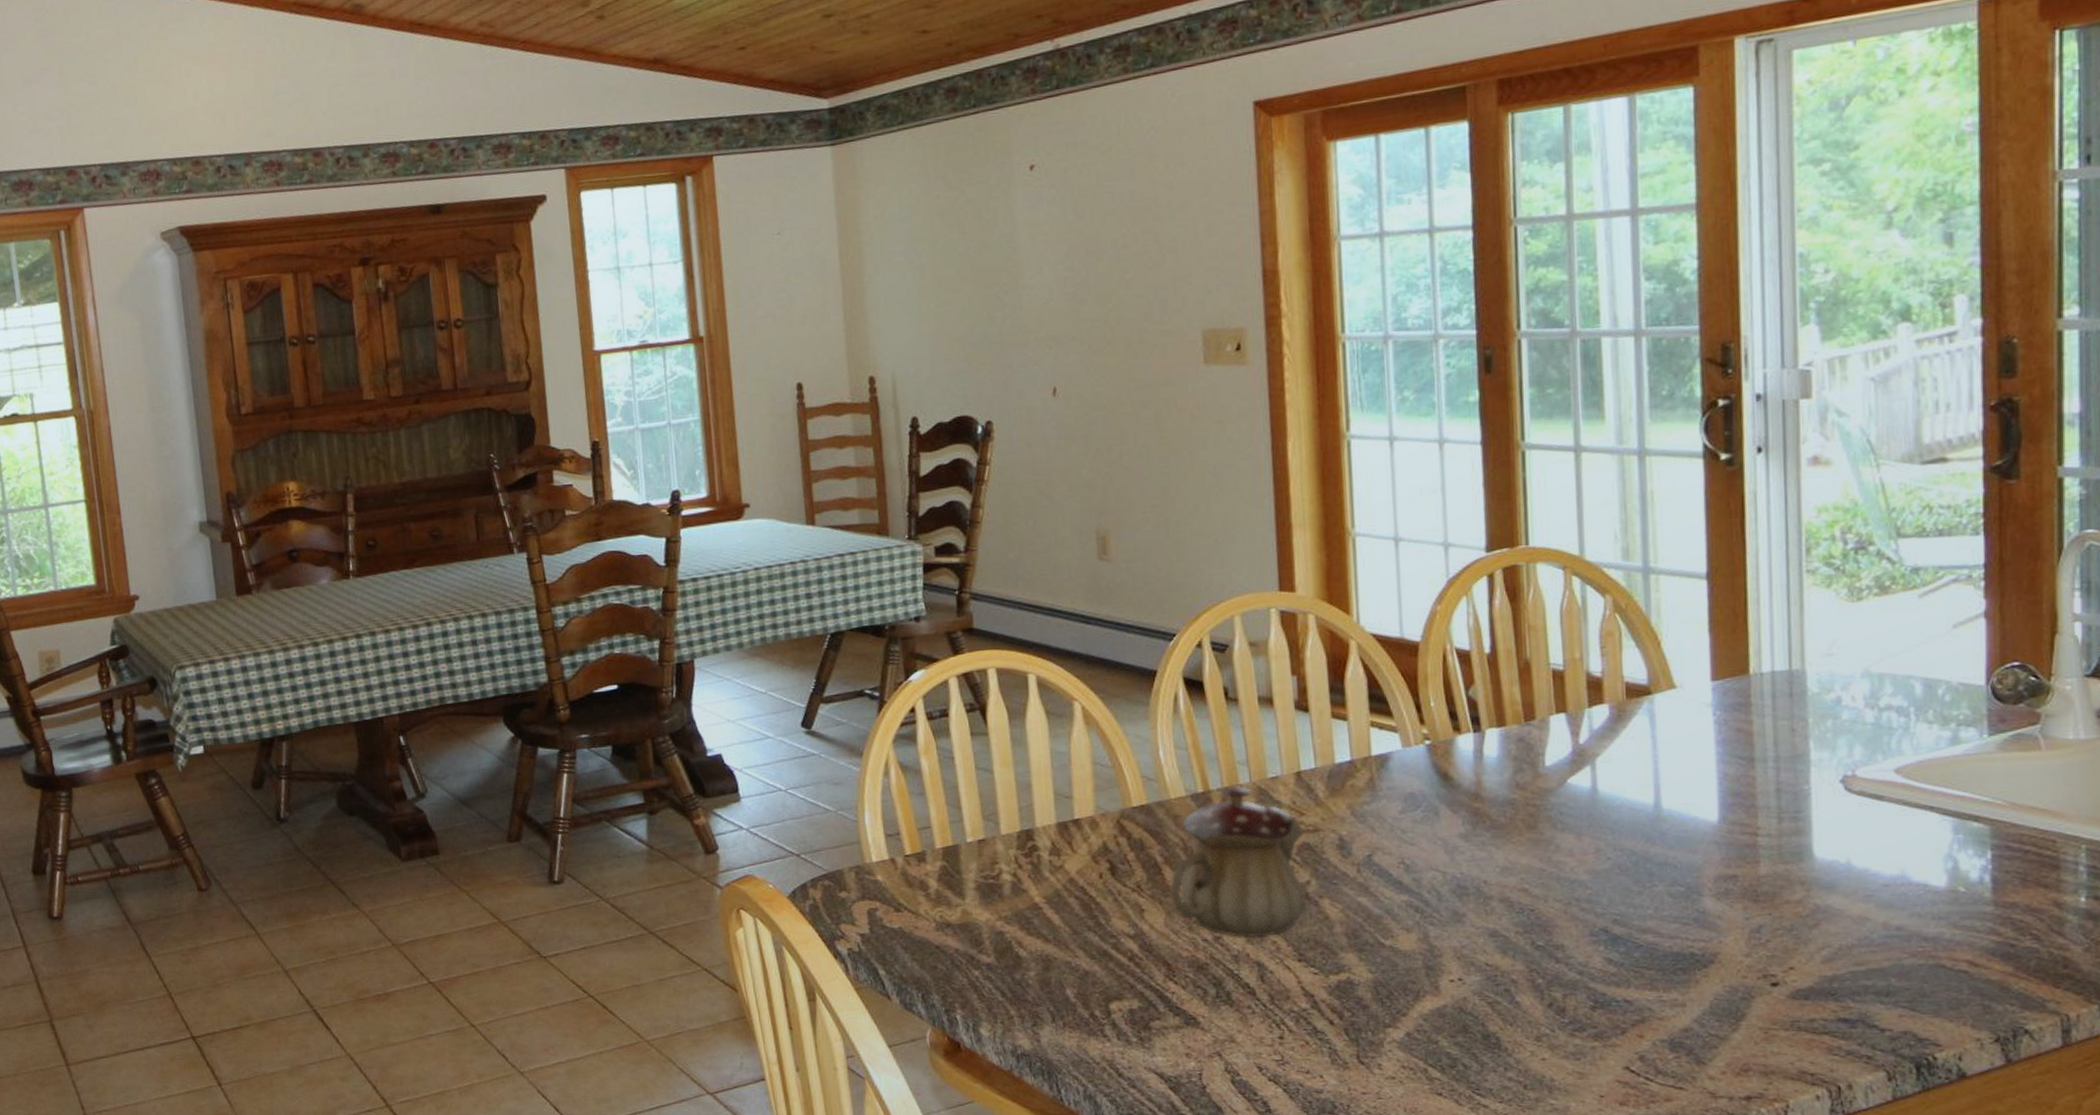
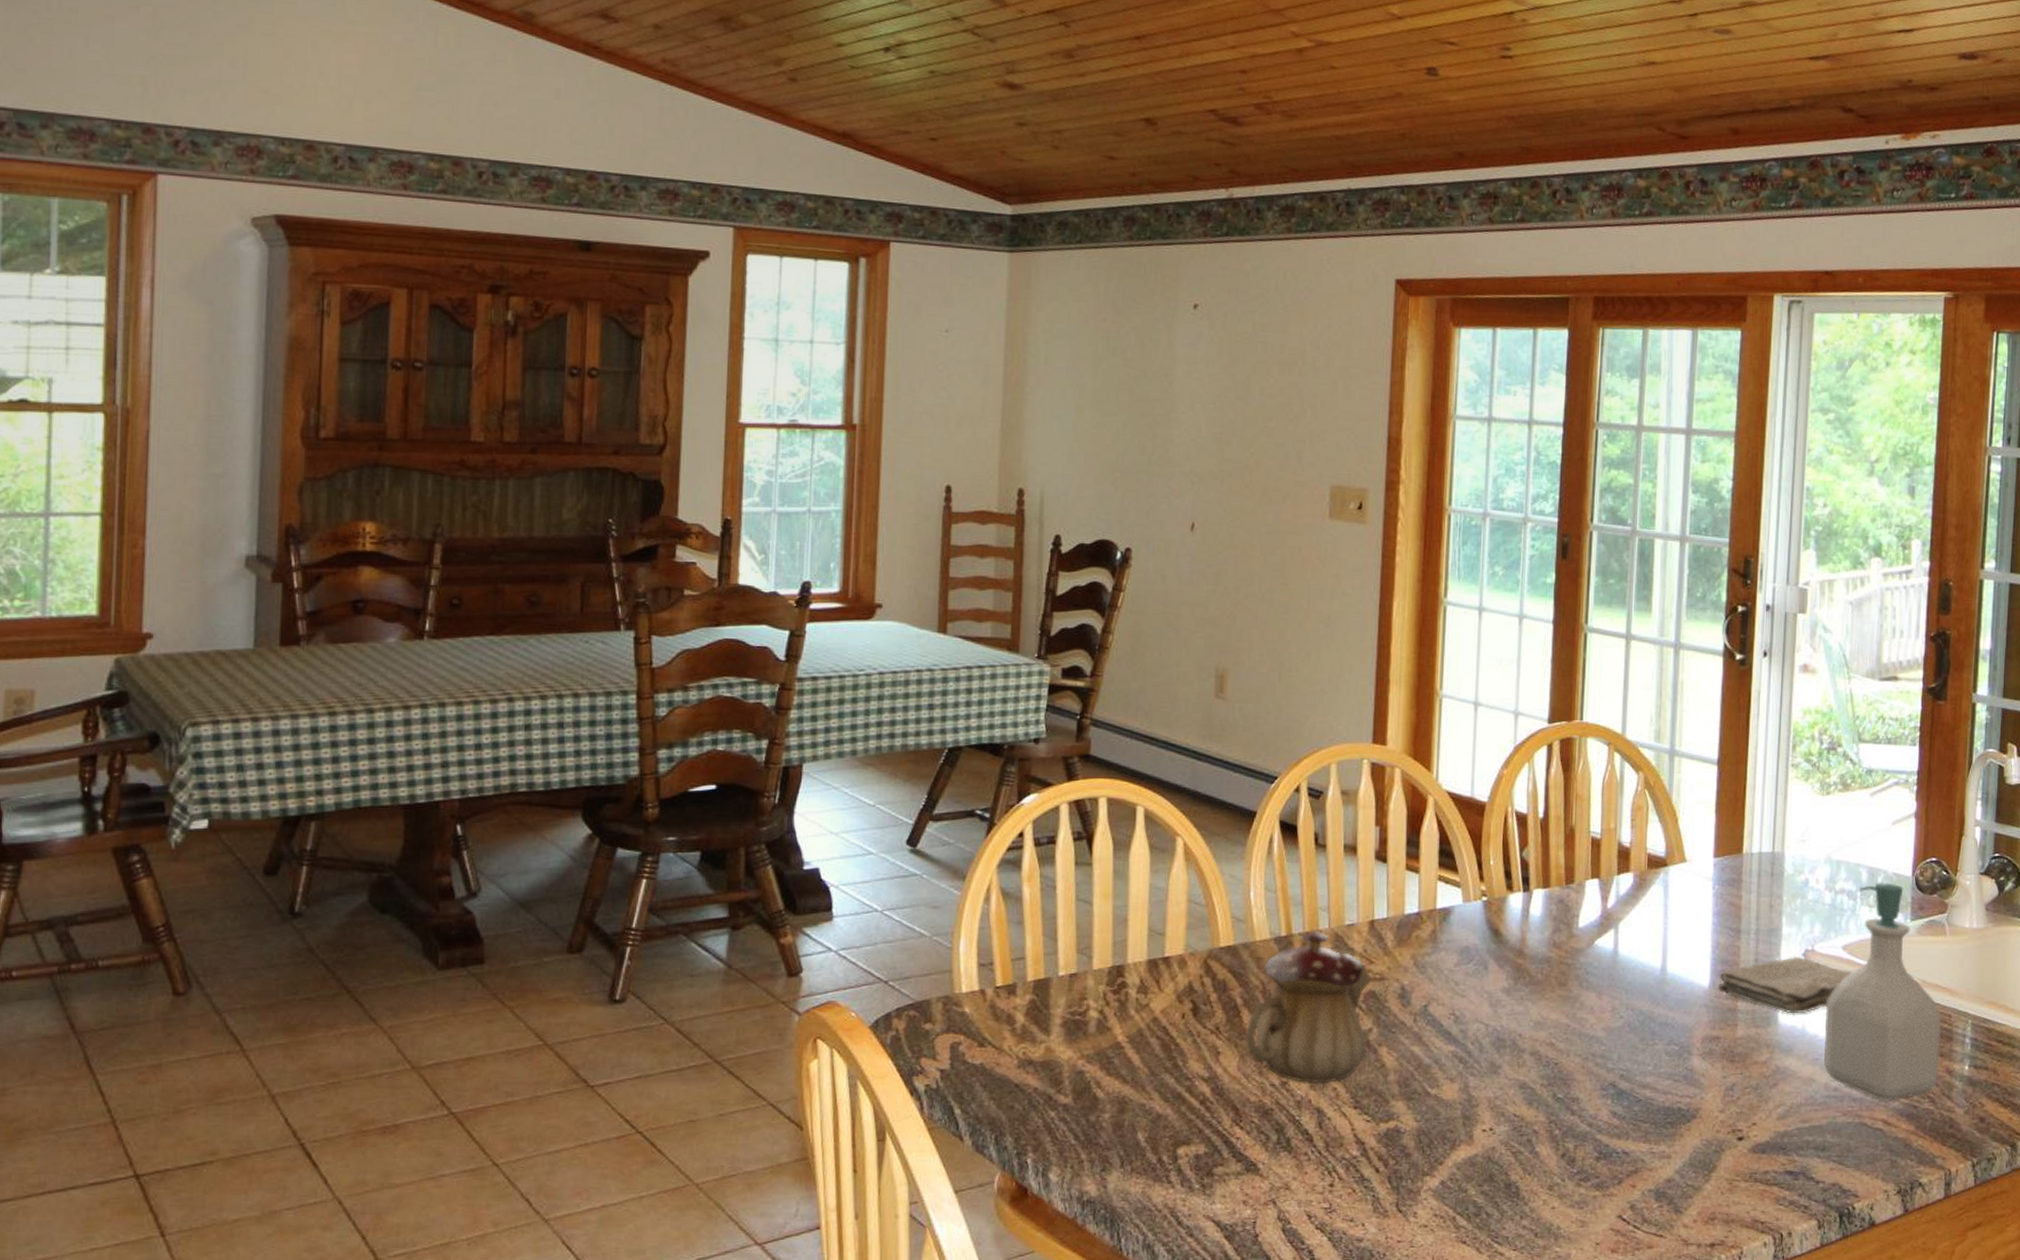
washcloth: none [1730,783,1911,847] -> present [1718,956,1853,1014]
soap bottle: none [1878,694,2044,940] -> present [1824,883,1942,1101]

